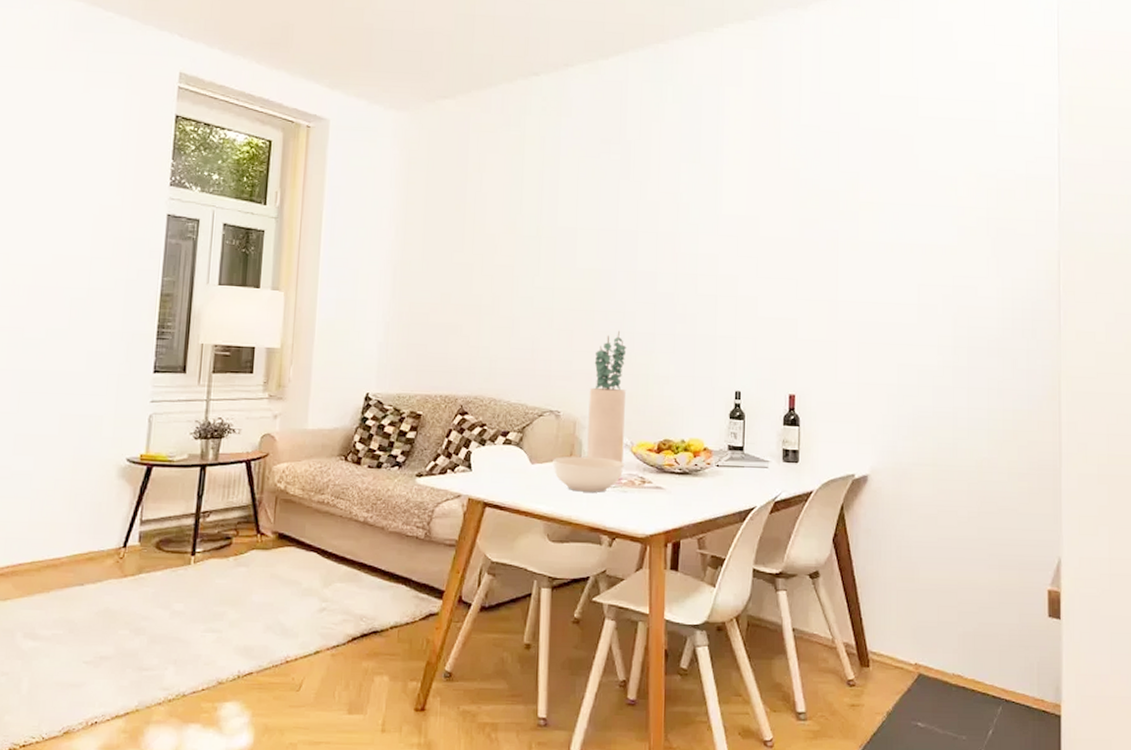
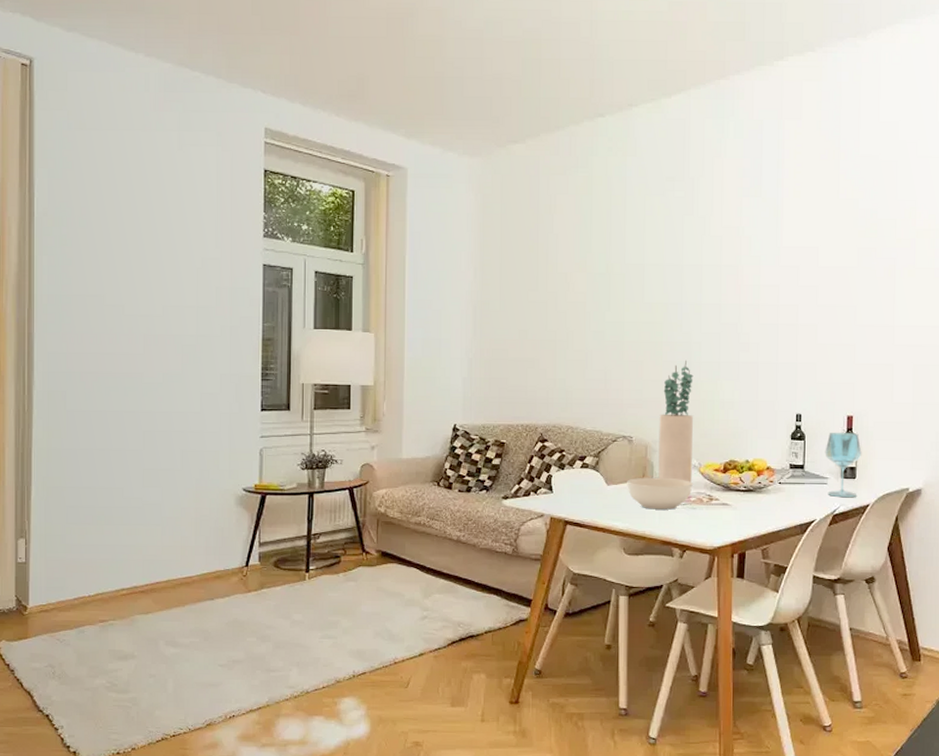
wine glass: none [765,412,805,484] -> present [825,433,862,498]

